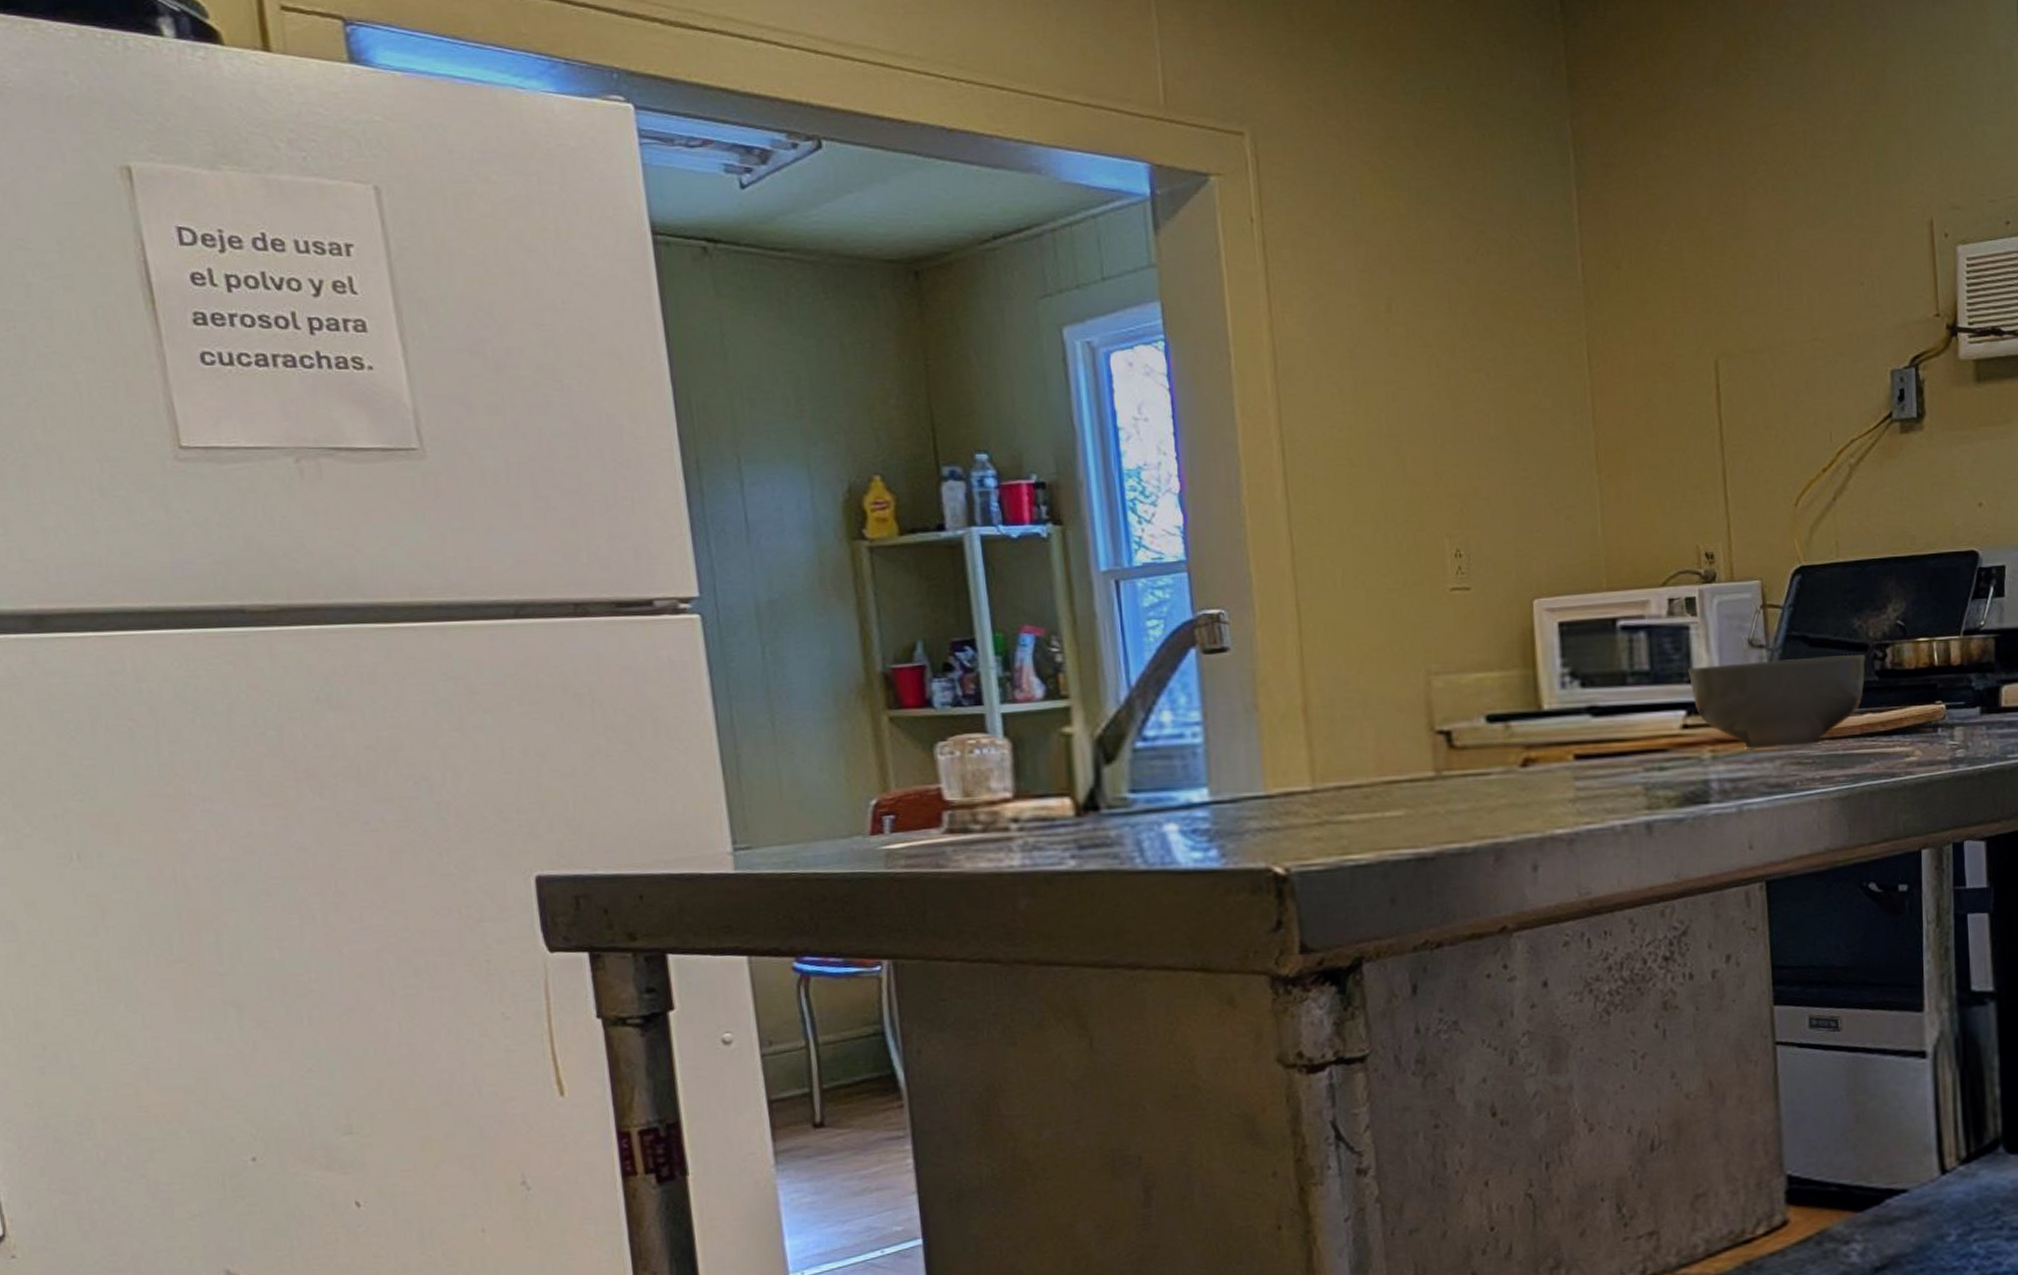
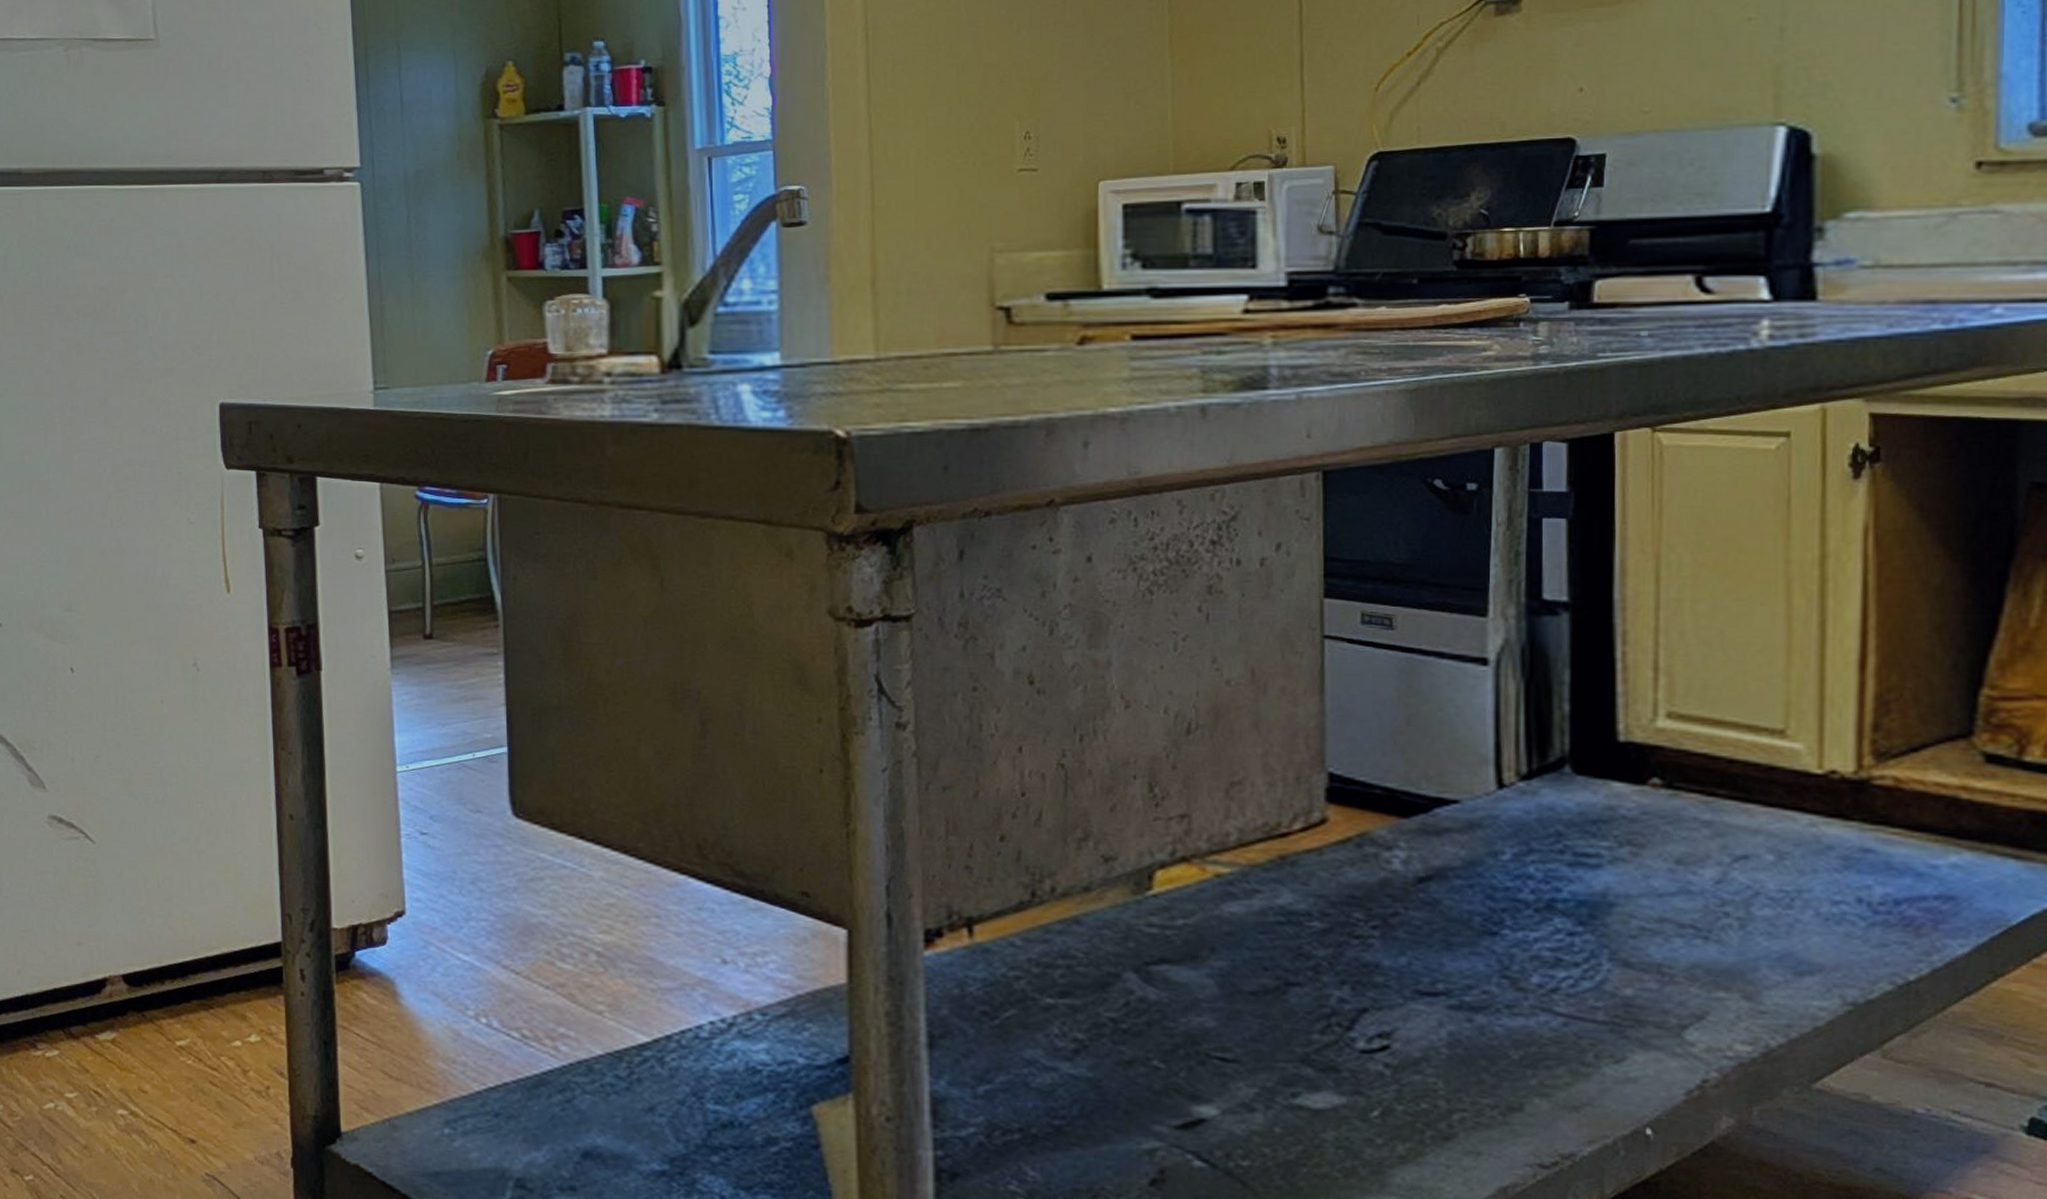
bowl: present [1687,654,1867,750] -> none [1252,243,1444,337]

